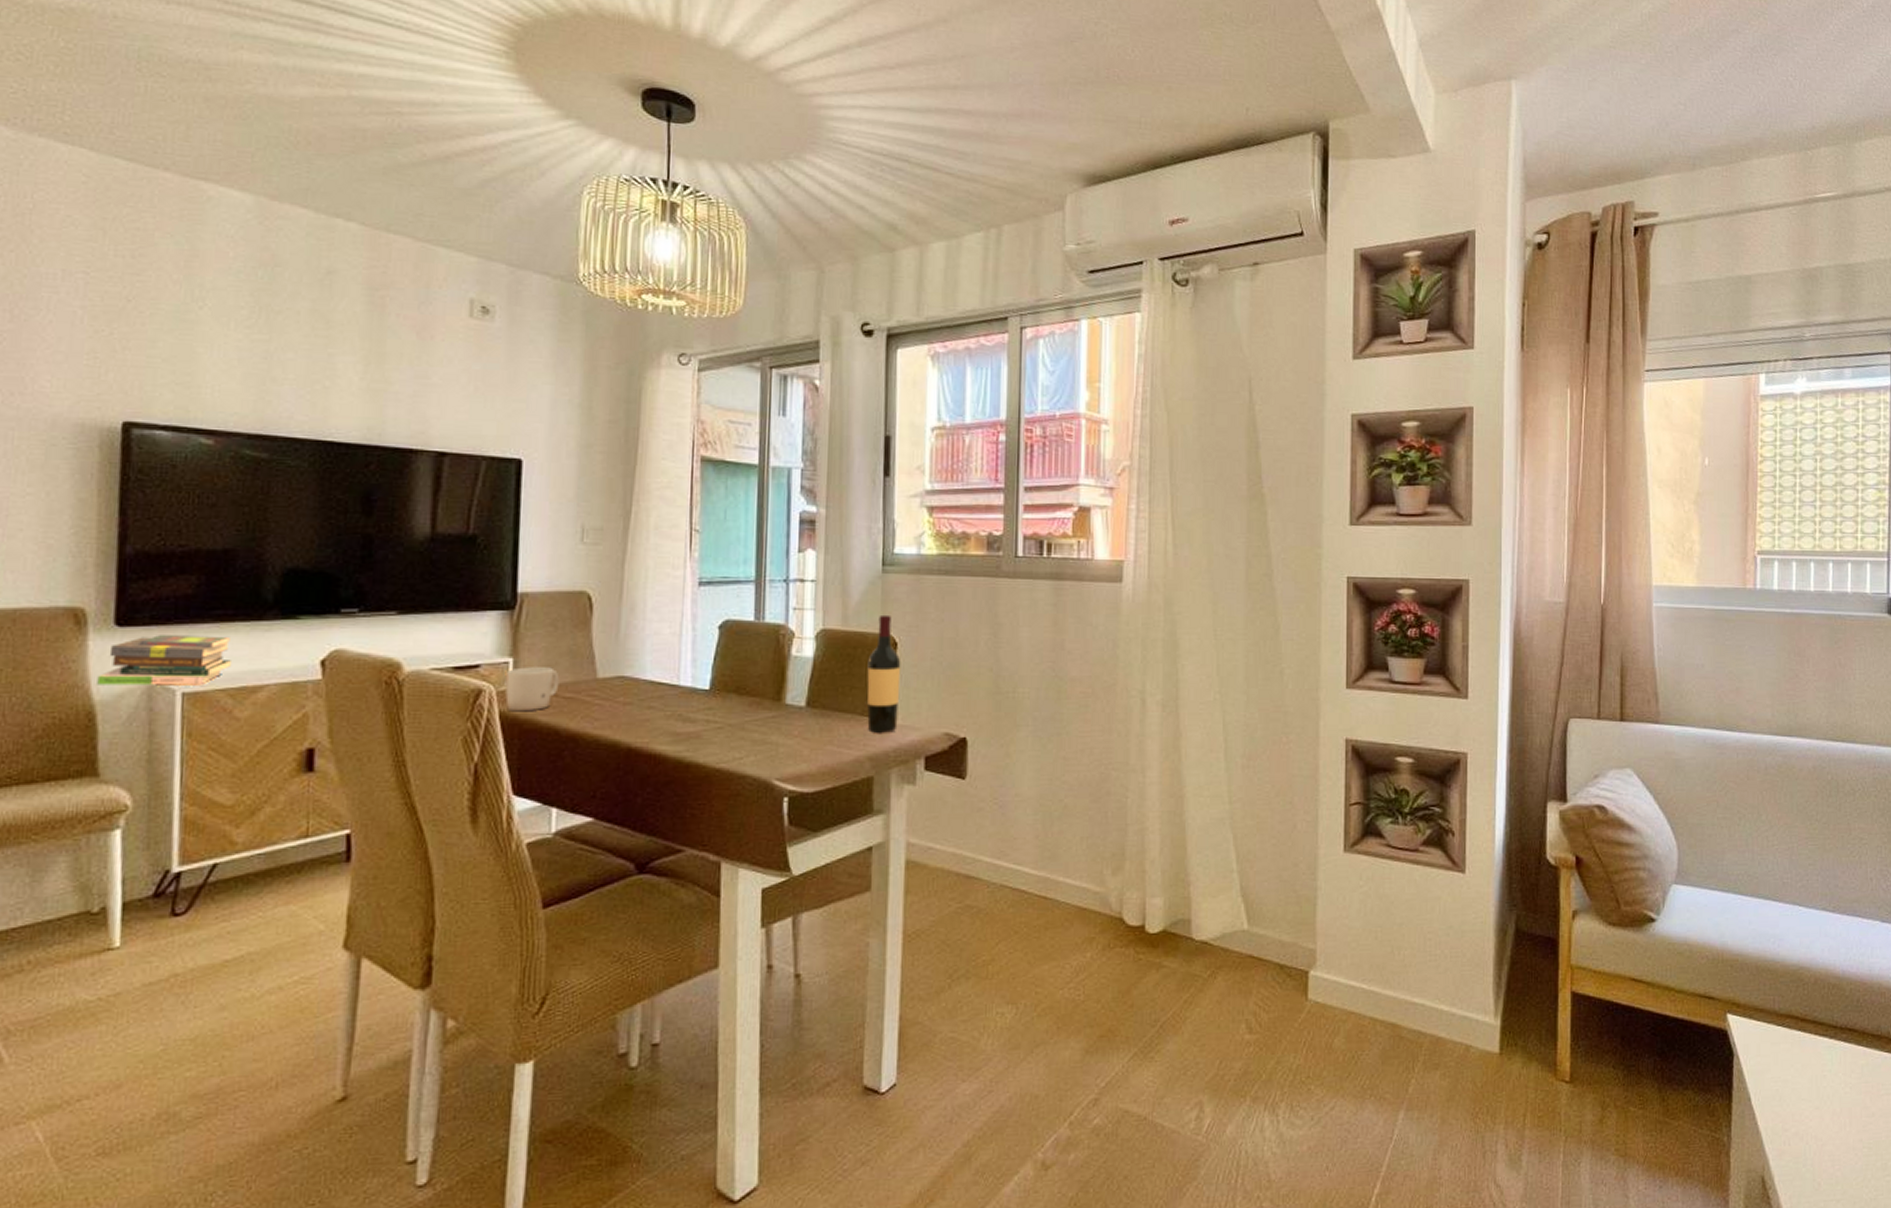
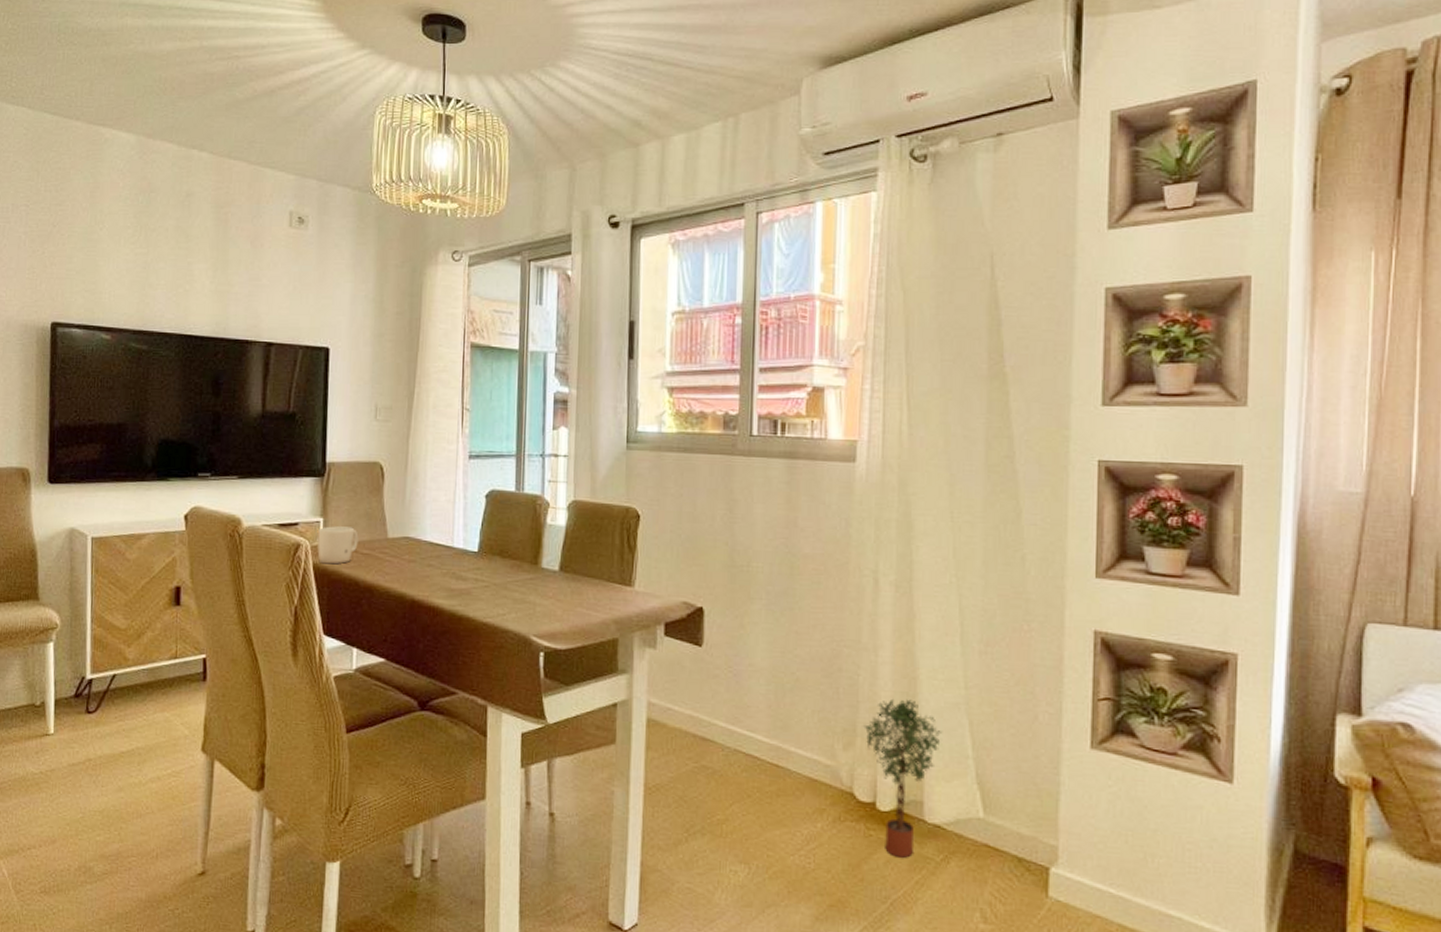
books: present [97,635,233,686] -> none [37,491,125,532]
wine bottle: present [866,614,901,733] -> none [612,488,644,599]
potted tree: none [1132,818,1209,978] -> present [864,698,943,858]

